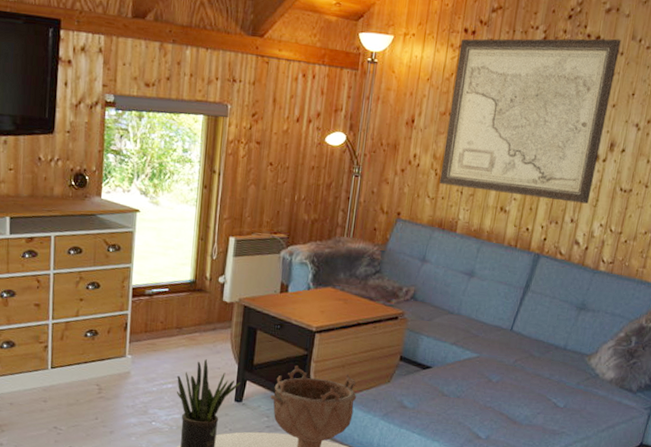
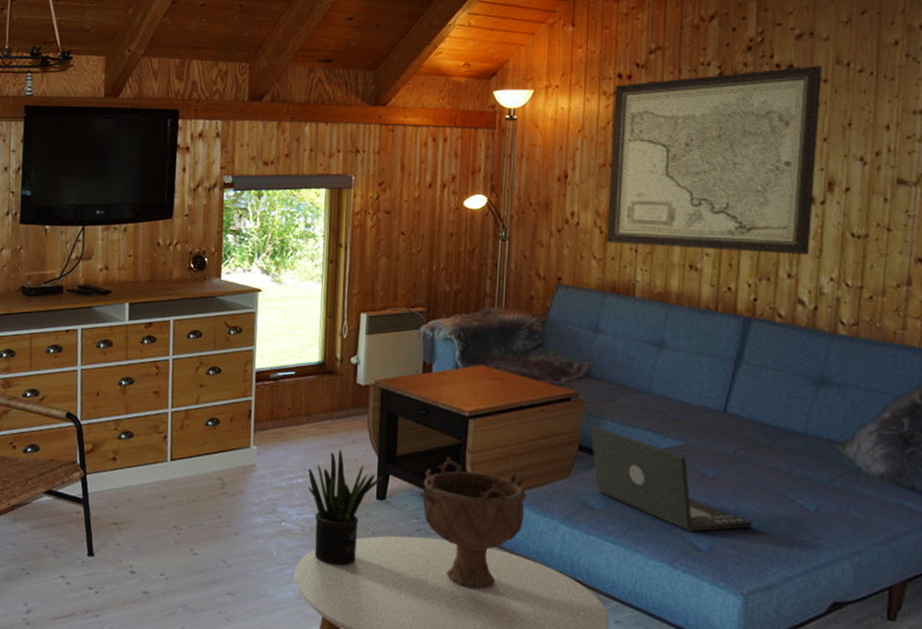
laptop: none [410,340,519,425] -> present [590,426,752,532]

